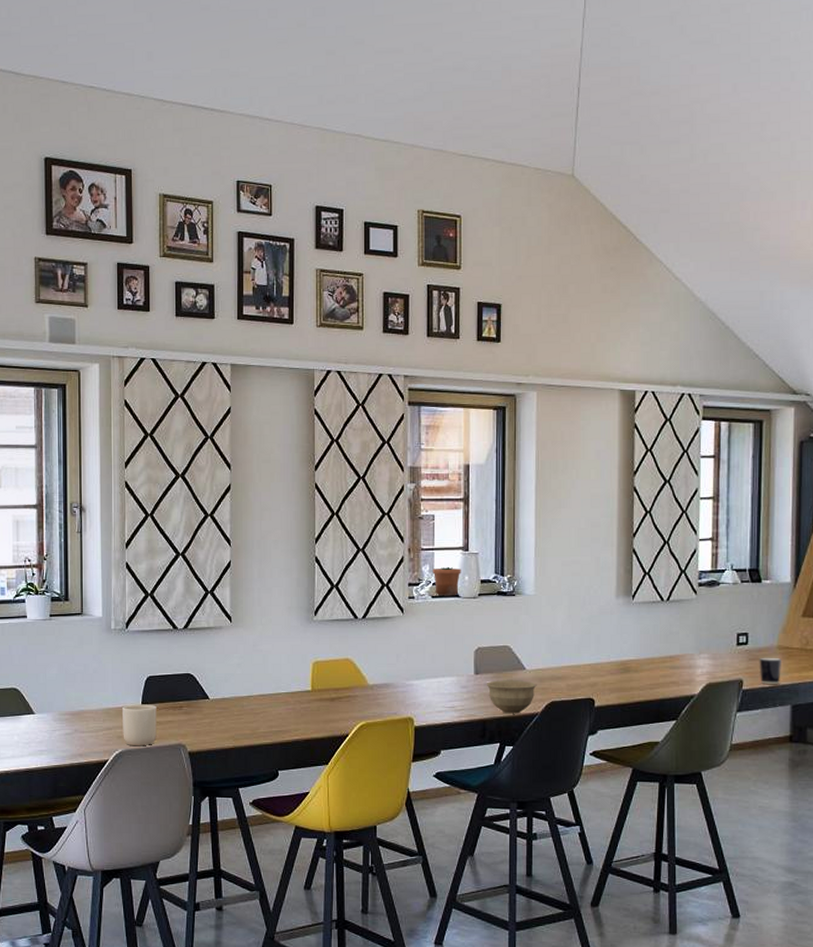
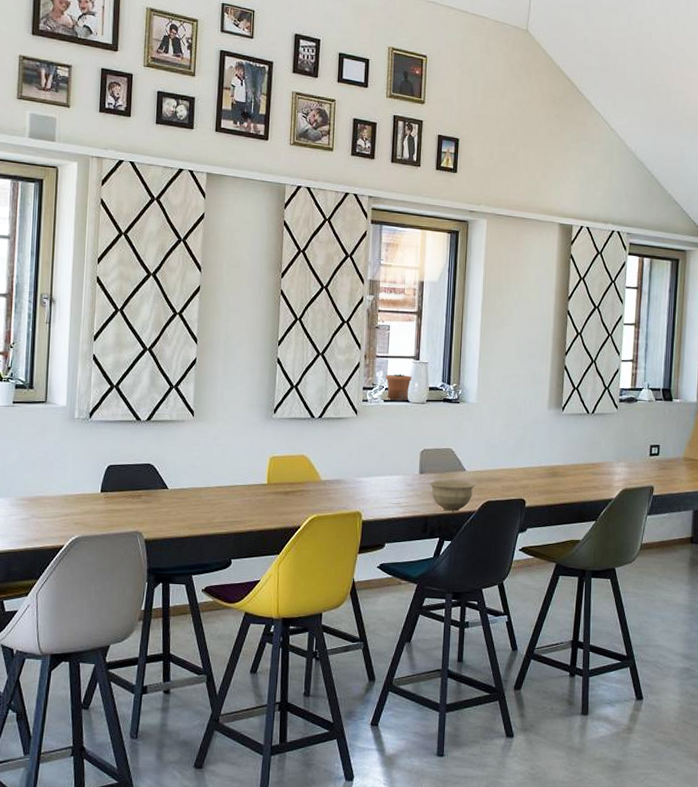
mug: present [121,704,157,746] -> none [80,492,115,533]
mug: present [759,657,781,685] -> none [667,467,686,492]

